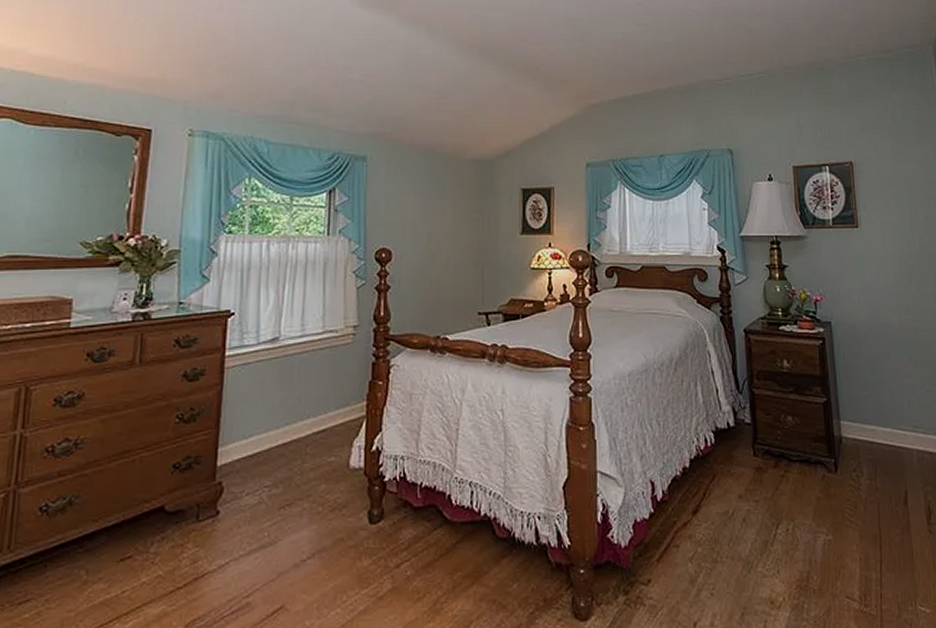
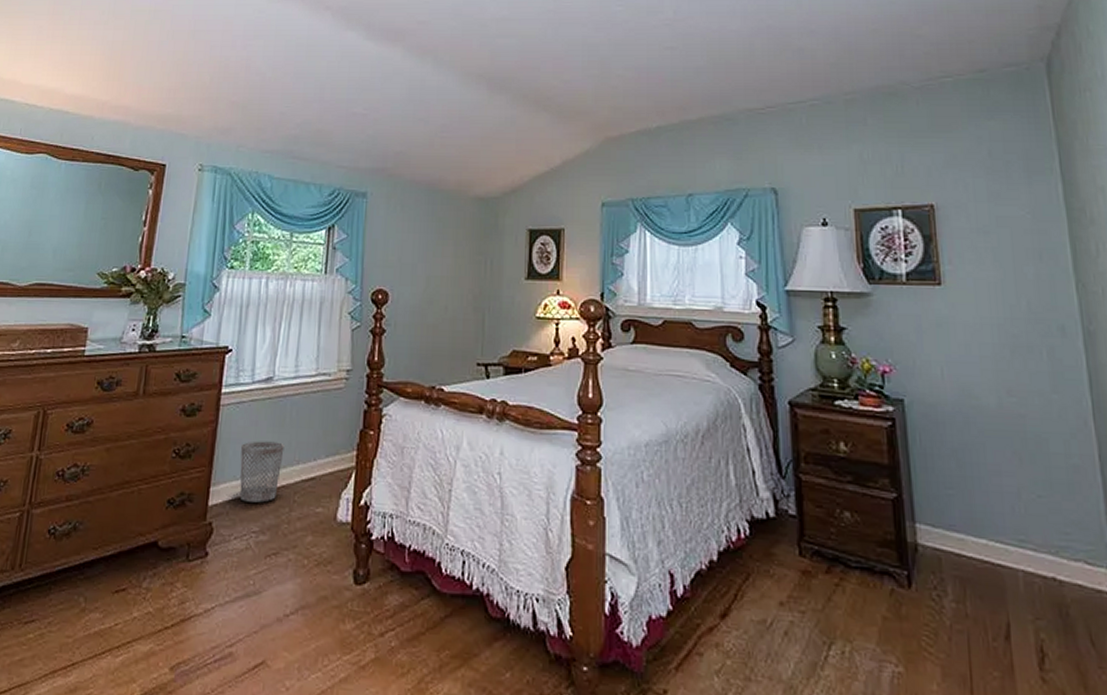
wastebasket: none [249,399,294,459] -> present [239,441,285,503]

